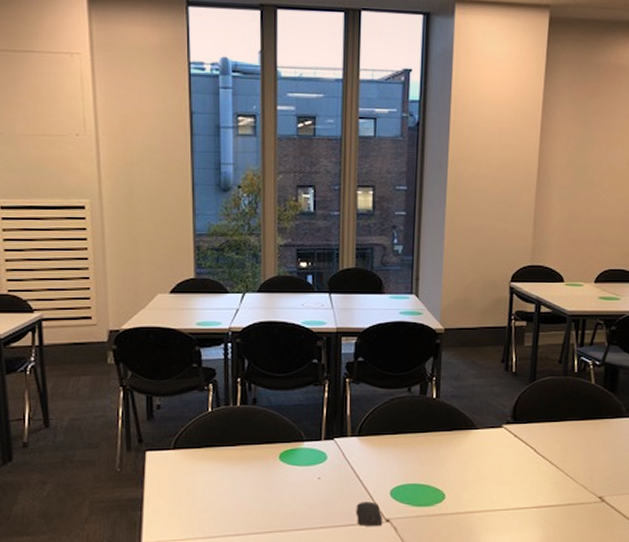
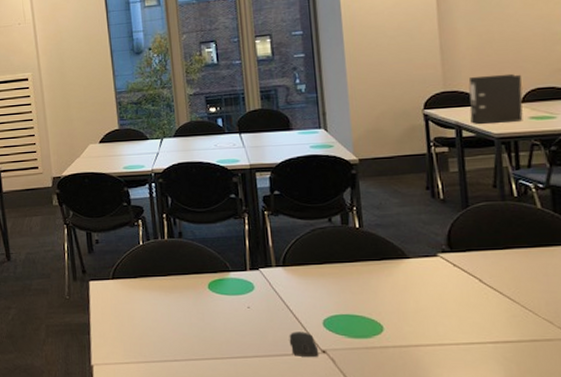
binder: none [549,252,598,301] -> present [468,73,523,124]

